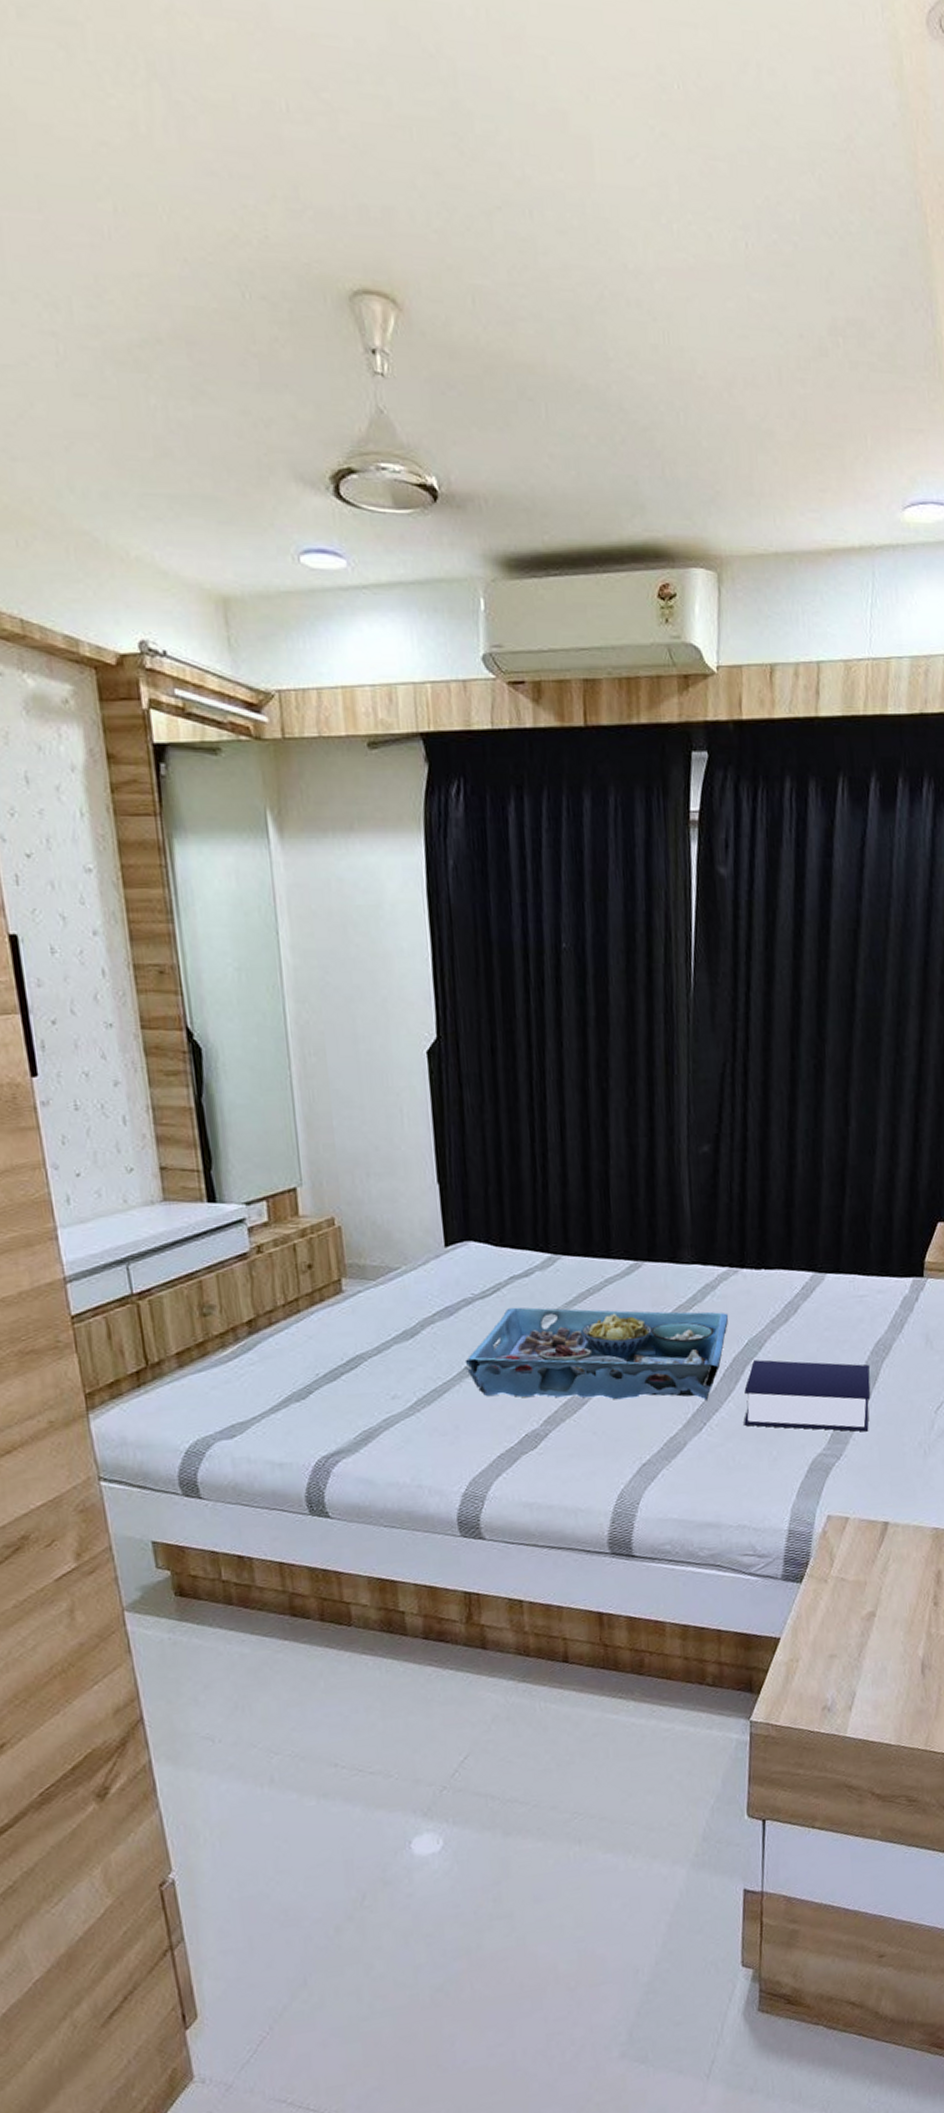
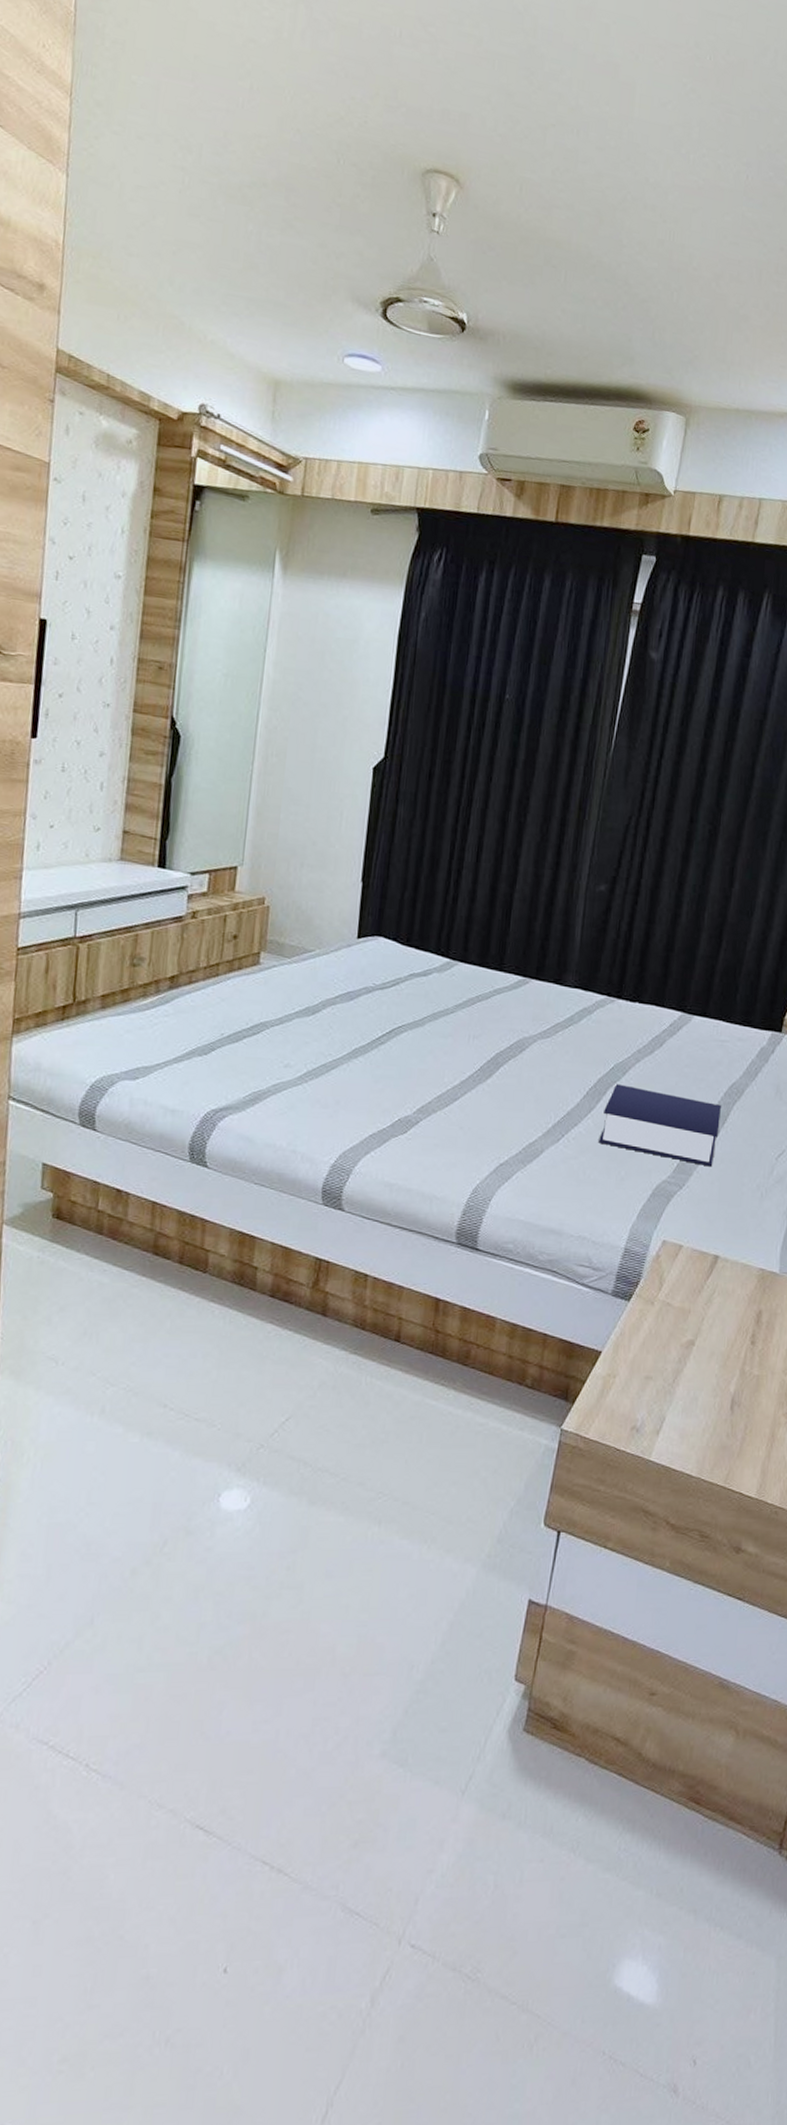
serving tray: present [465,1307,729,1400] -> none [355,1001,600,1114]

